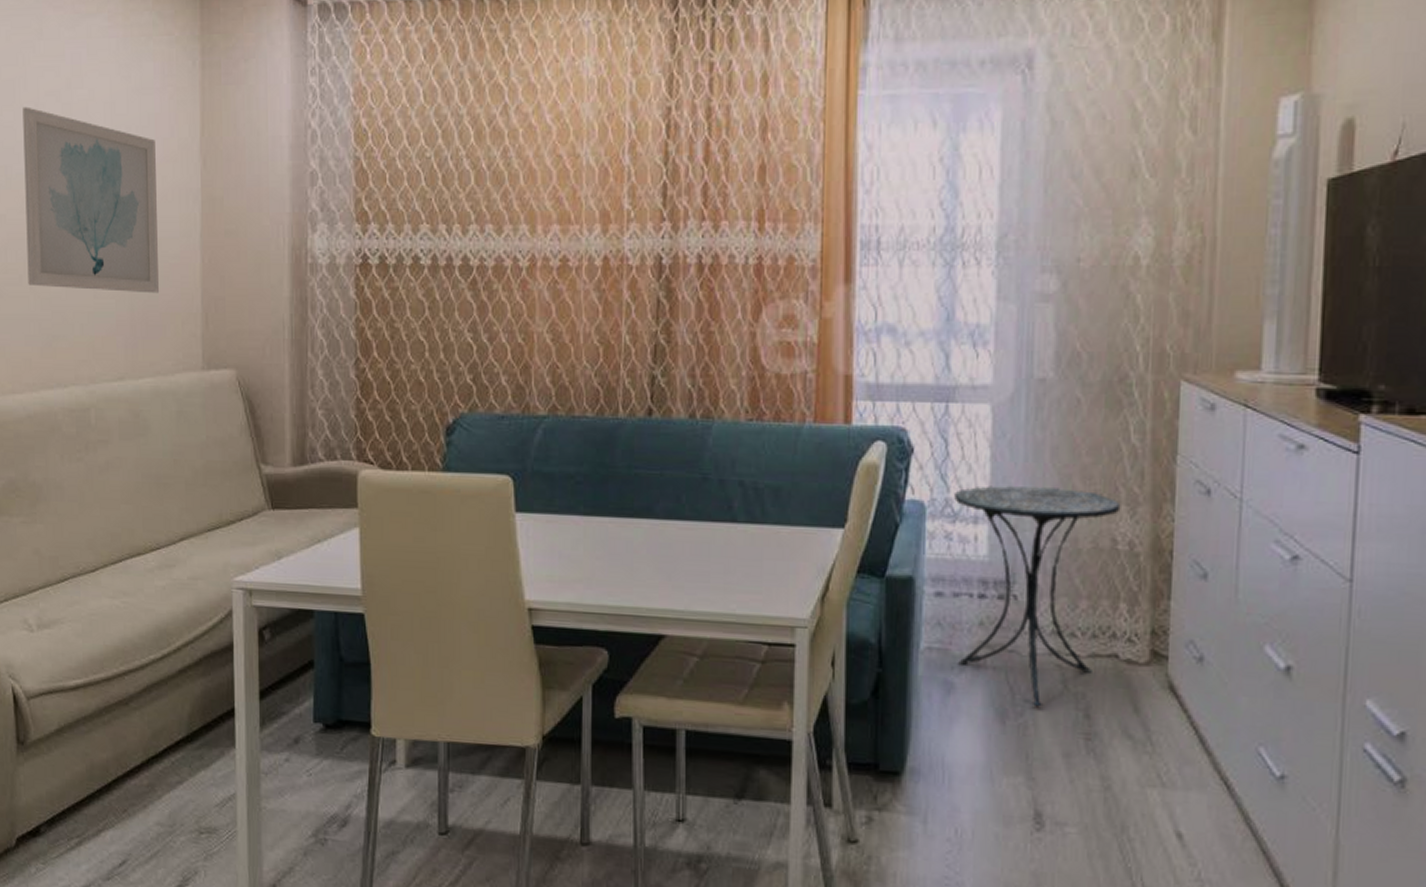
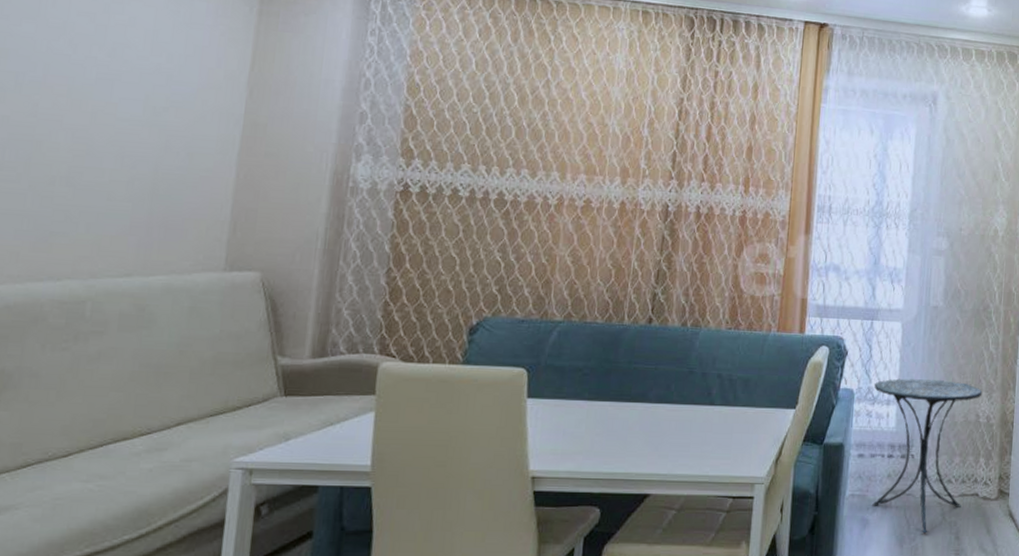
wall art: present [22,106,159,294] -> none [27,21,199,201]

